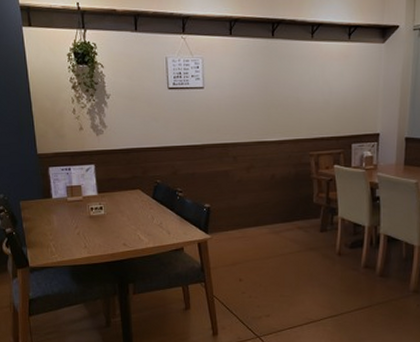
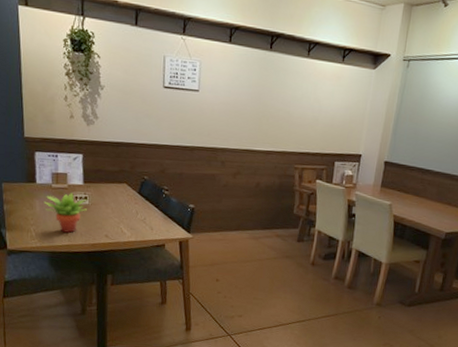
succulent plant: none [60,204,104,245] -> present [43,192,89,233]

